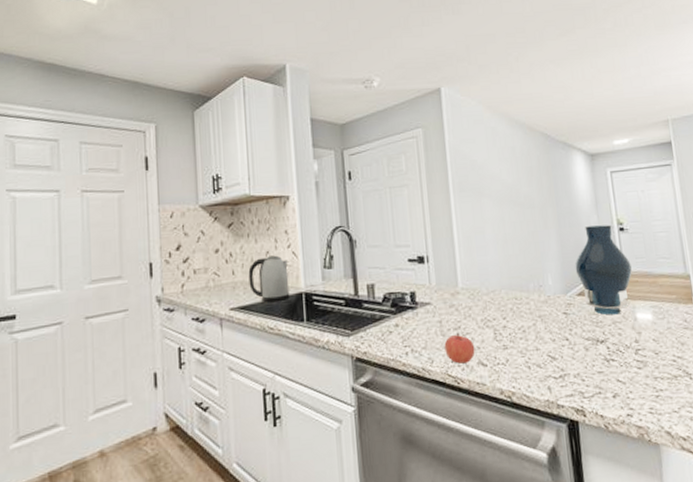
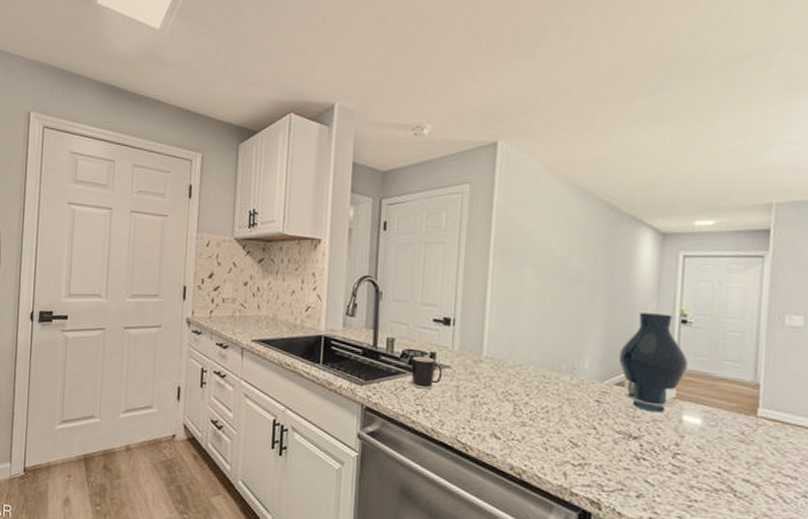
kettle: present [248,255,290,302] -> none [272,295,311,340]
mug: none [393,296,425,330] -> present [411,355,443,389]
apple: present [444,332,475,364] -> none [457,400,490,433]

